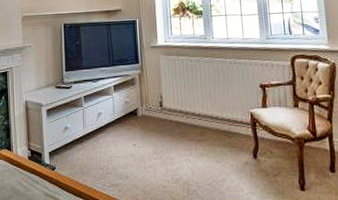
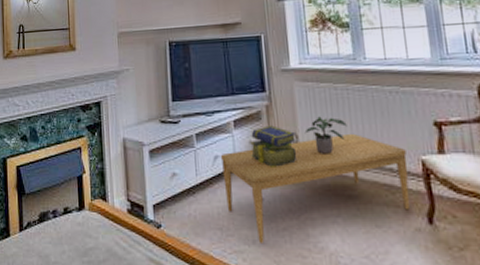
coffee table: none [103,94,242,178] -> present [220,133,410,243]
stack of books: none [126,89,161,122] -> present [250,125,297,169]
potted plant: none [167,81,199,110] -> present [304,116,347,154]

